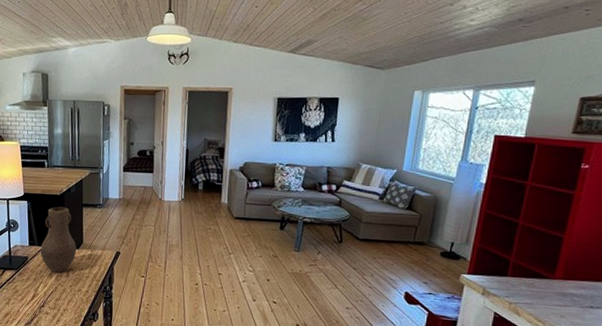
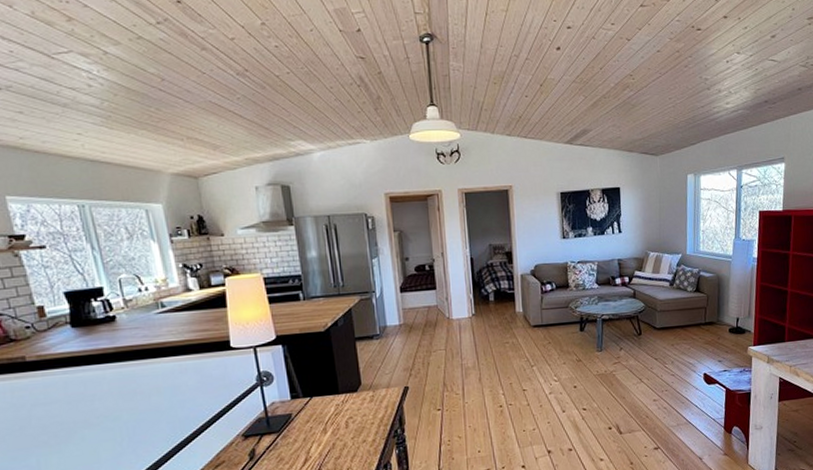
vase: present [40,206,77,273] -> none [307,345,355,427]

